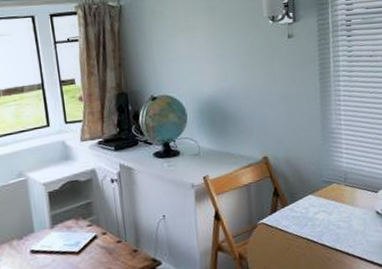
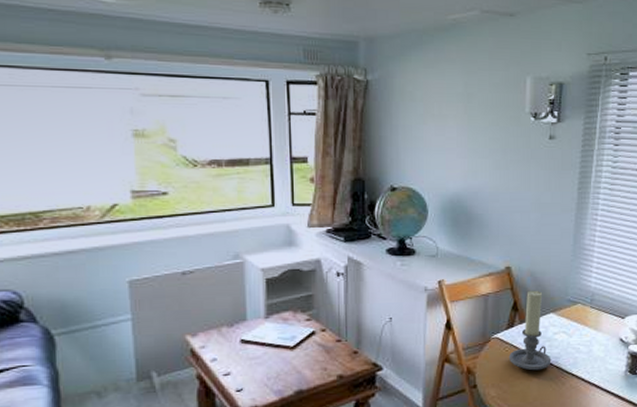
candle holder: none [275,175,316,250] -> present [508,290,551,371]

